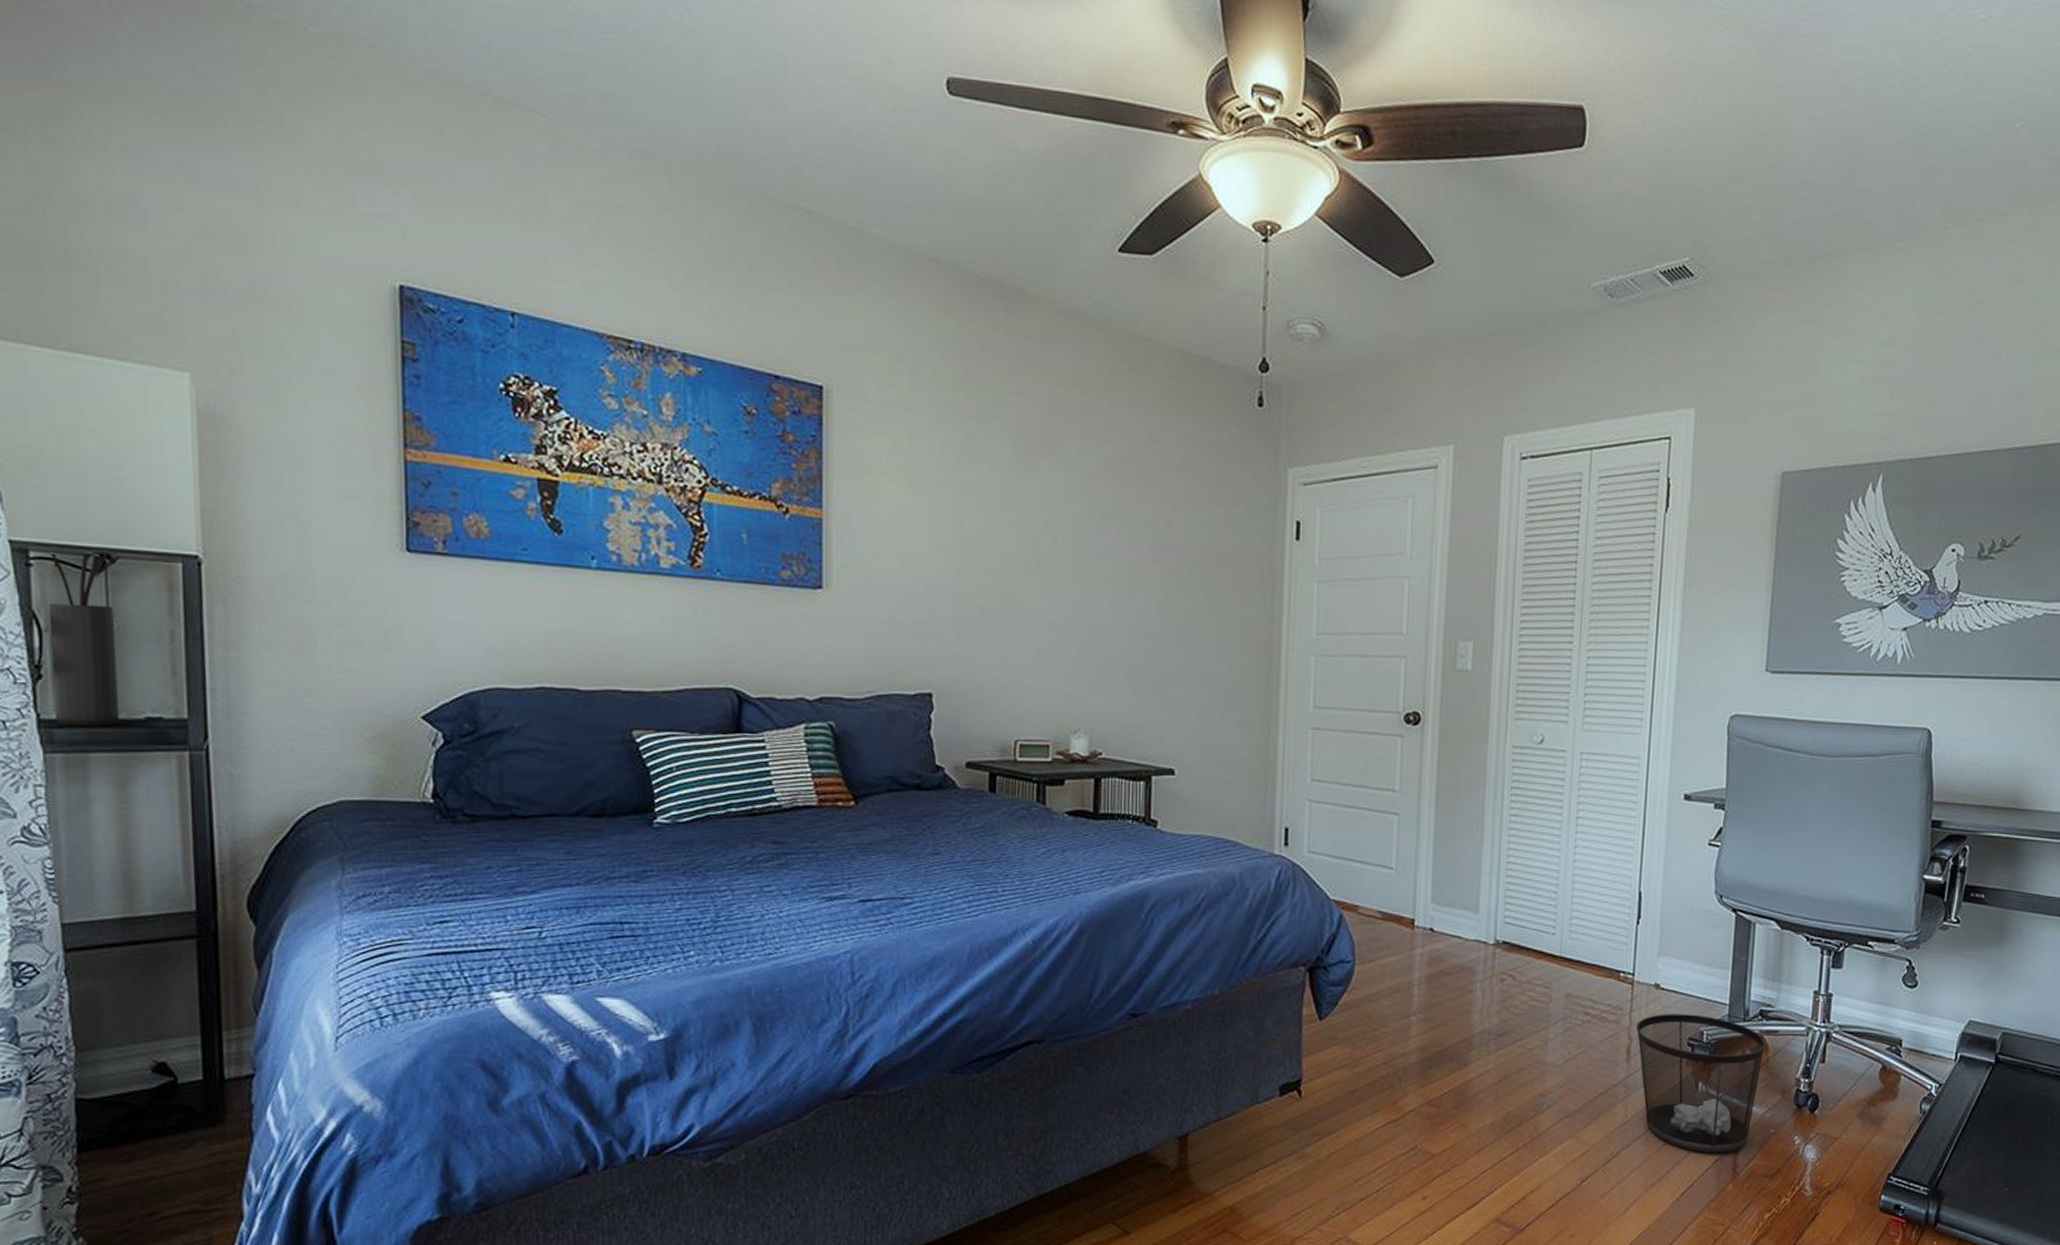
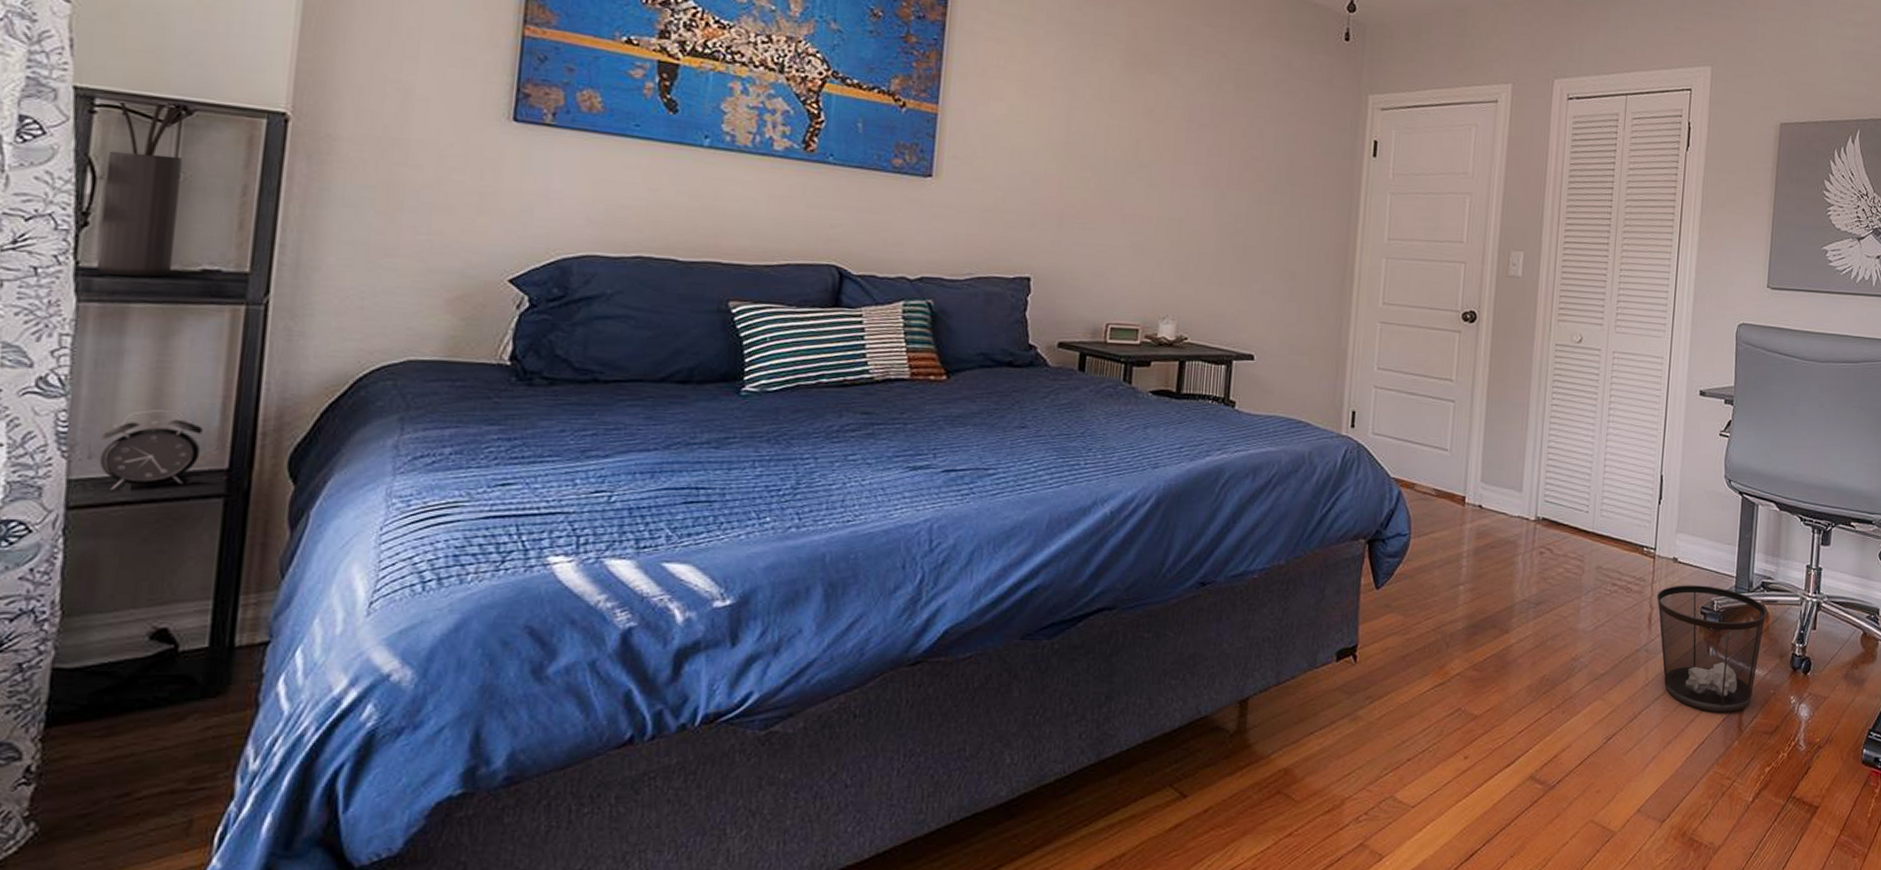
alarm clock: none [82,854,170,932] -> present [99,409,203,490]

